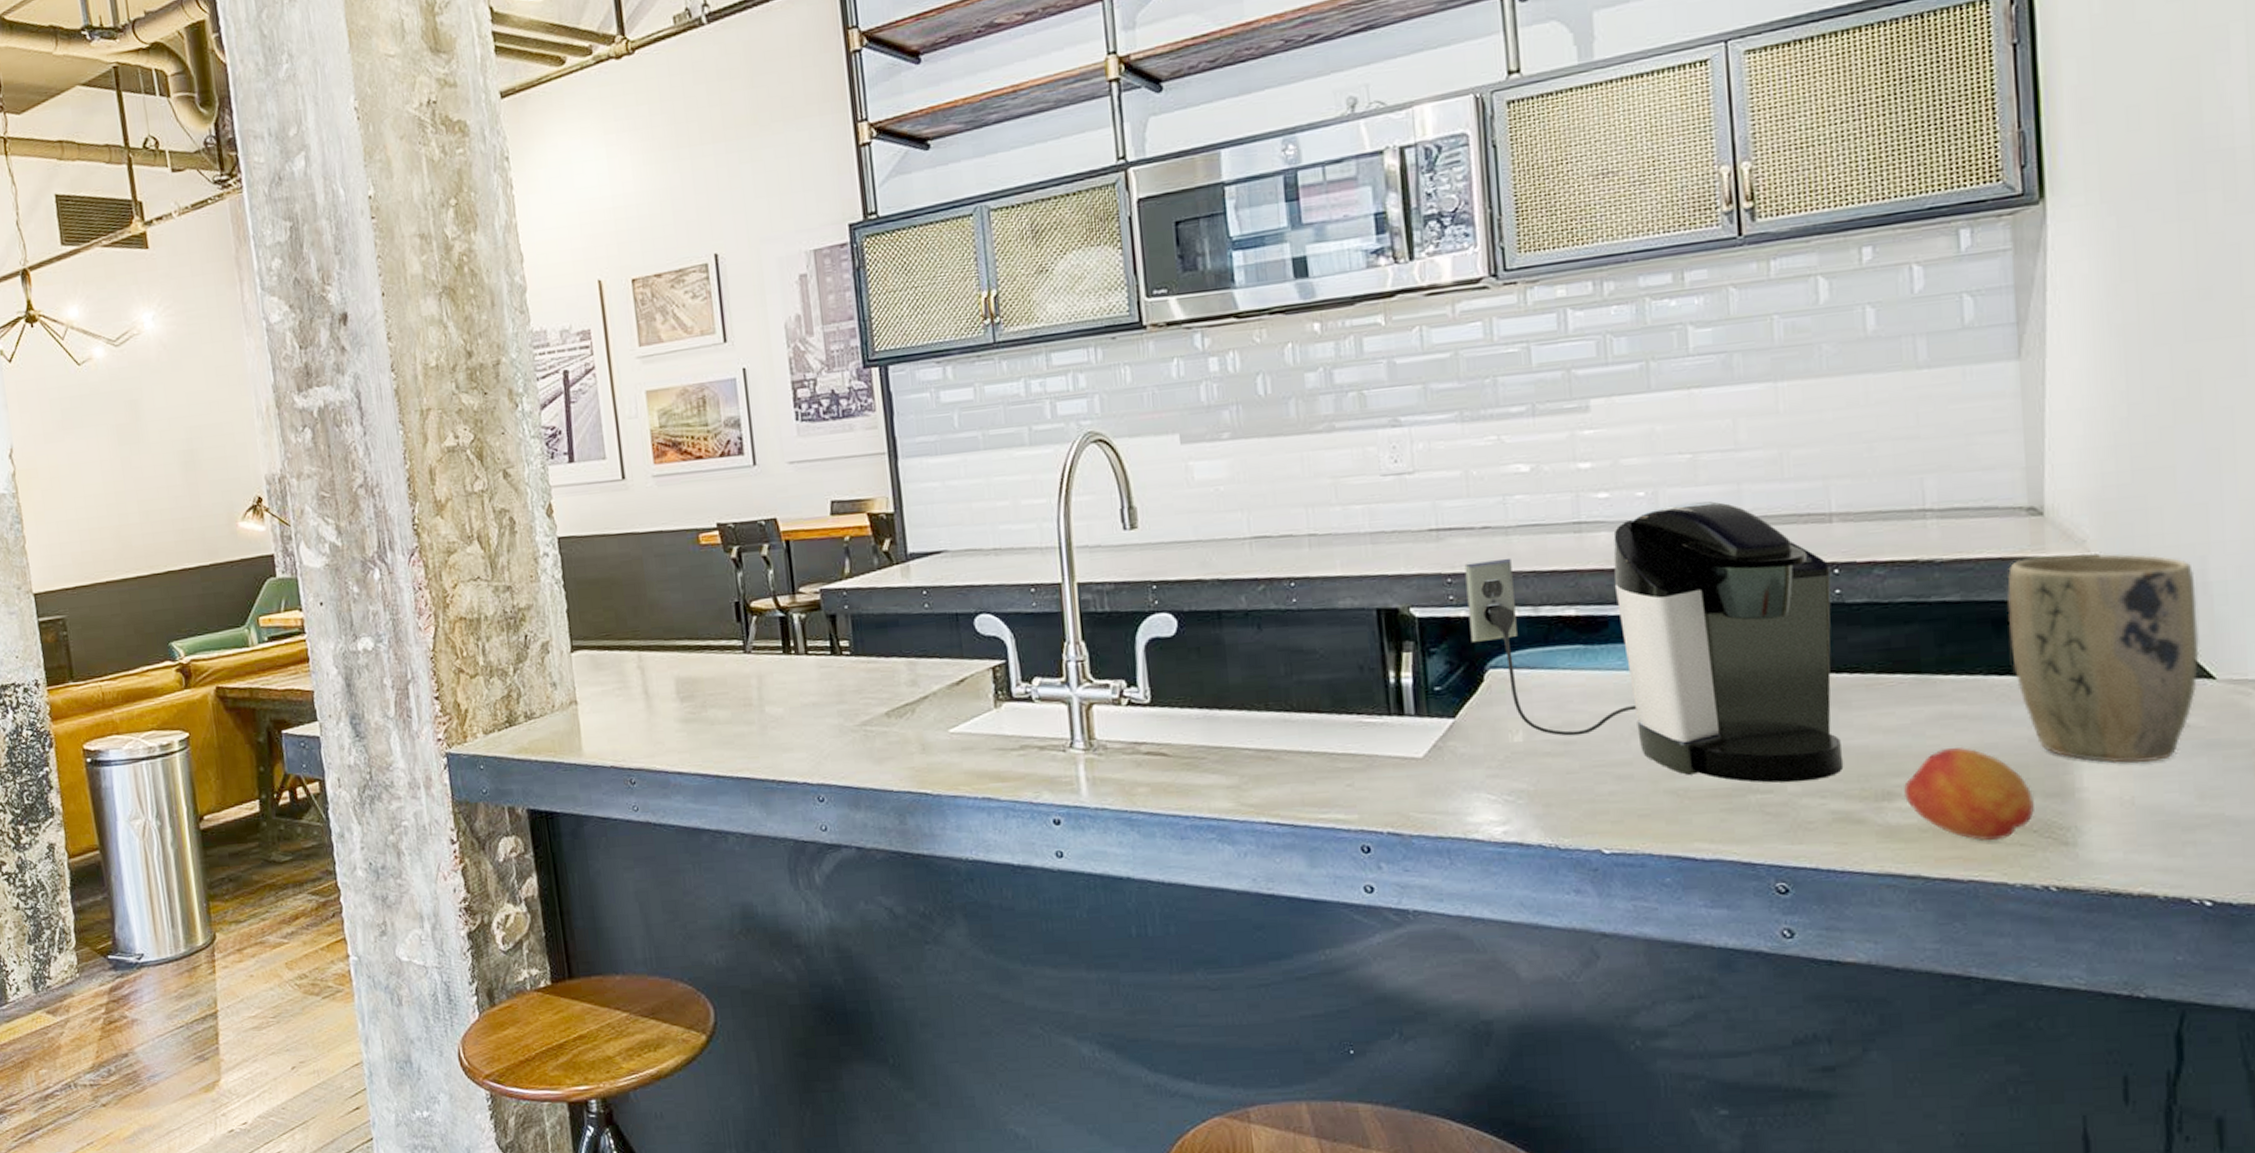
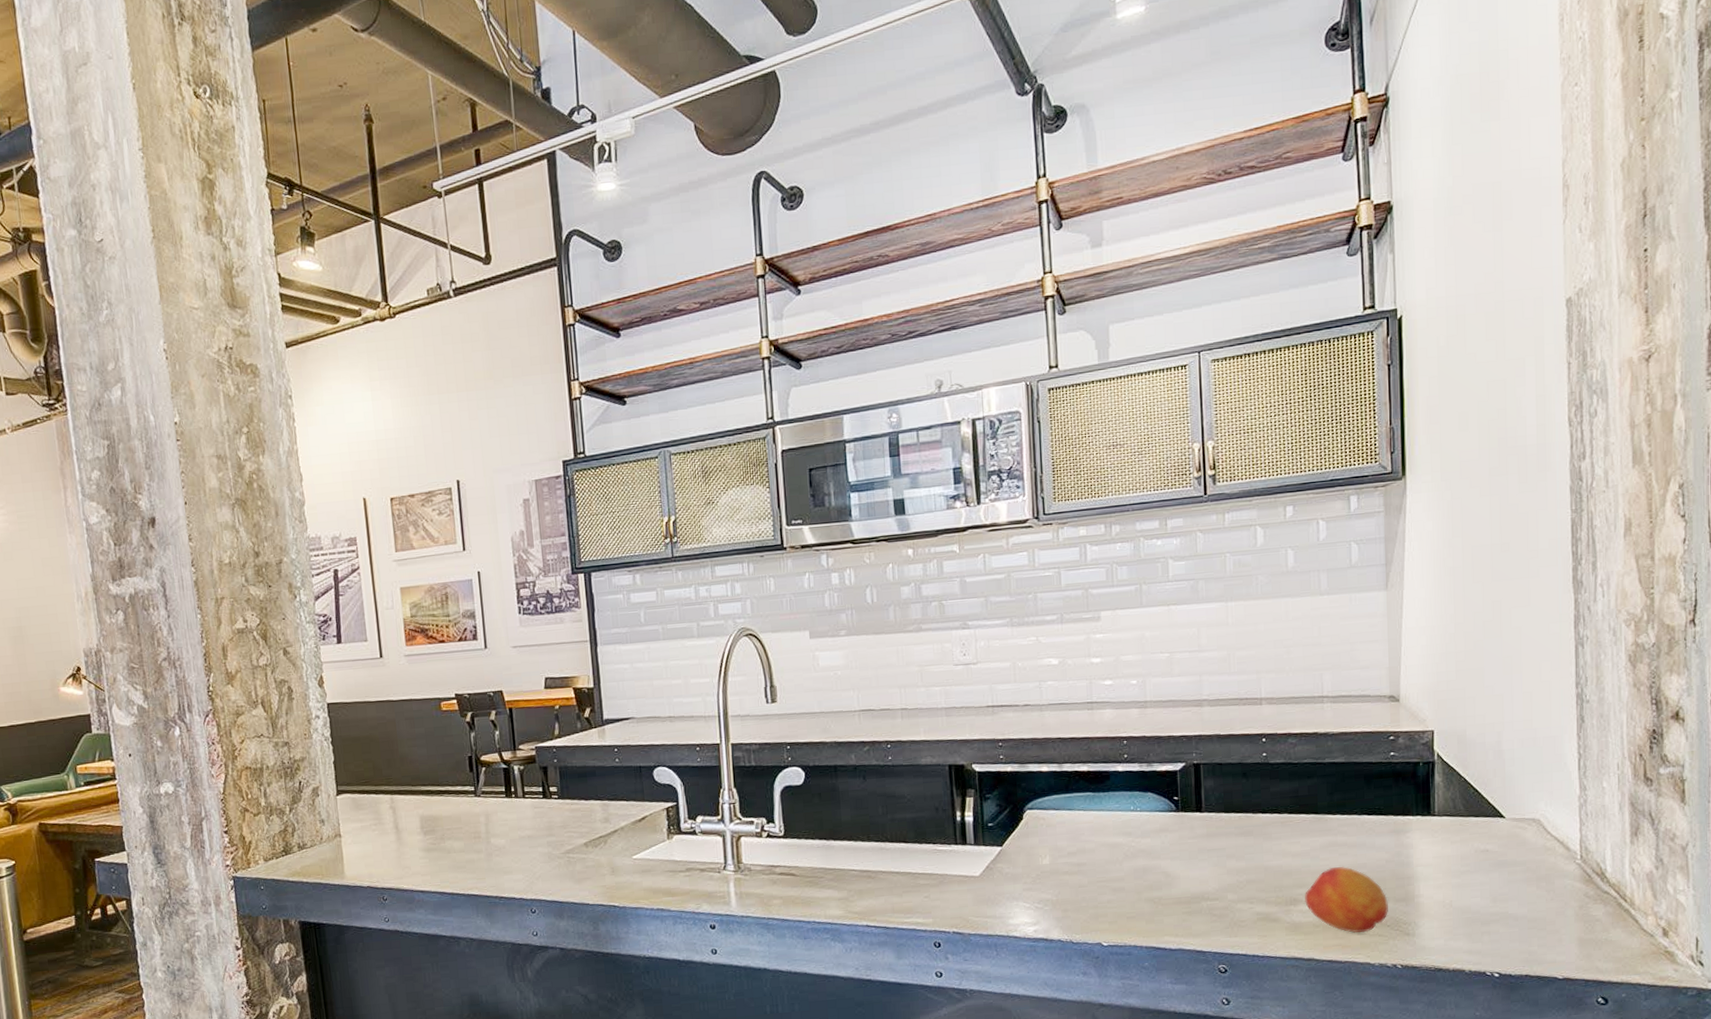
coffee maker: present [1464,501,1843,783] -> none [1011,688,1265,893]
plant pot: present [2007,553,2200,764] -> none [1375,729,1496,878]

